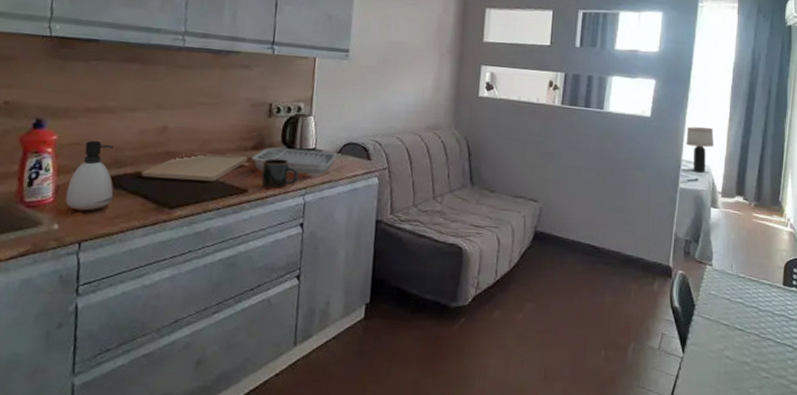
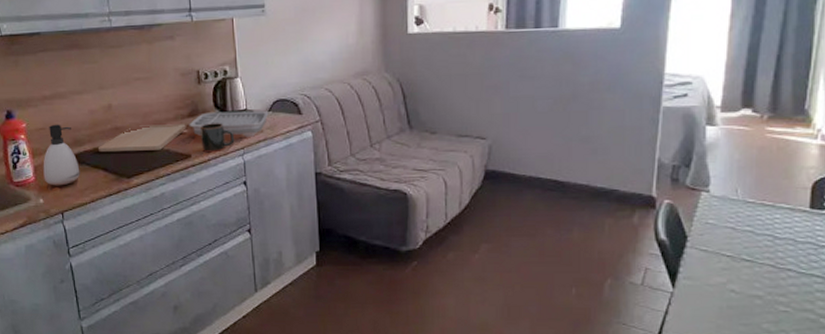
table lamp: present [686,126,715,174] -> none [670,30,710,87]

